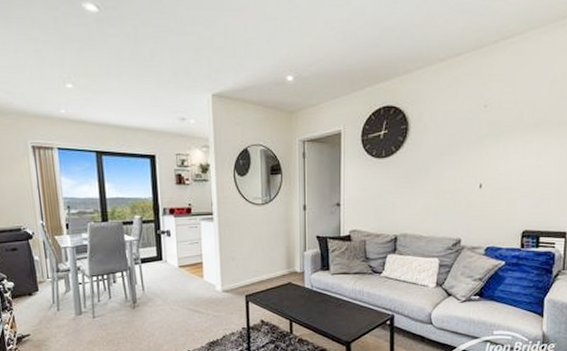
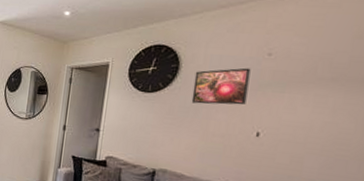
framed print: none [422,122,471,164] -> present [191,67,251,105]

